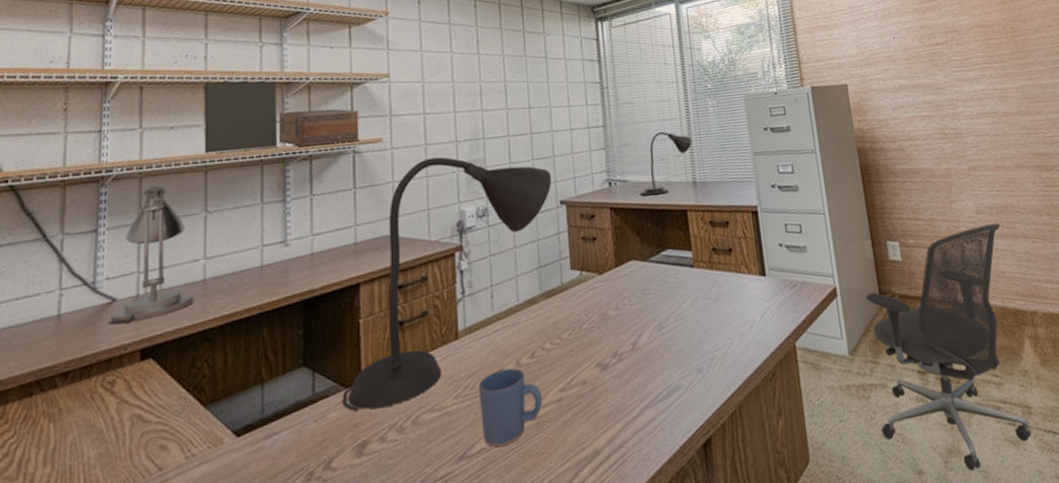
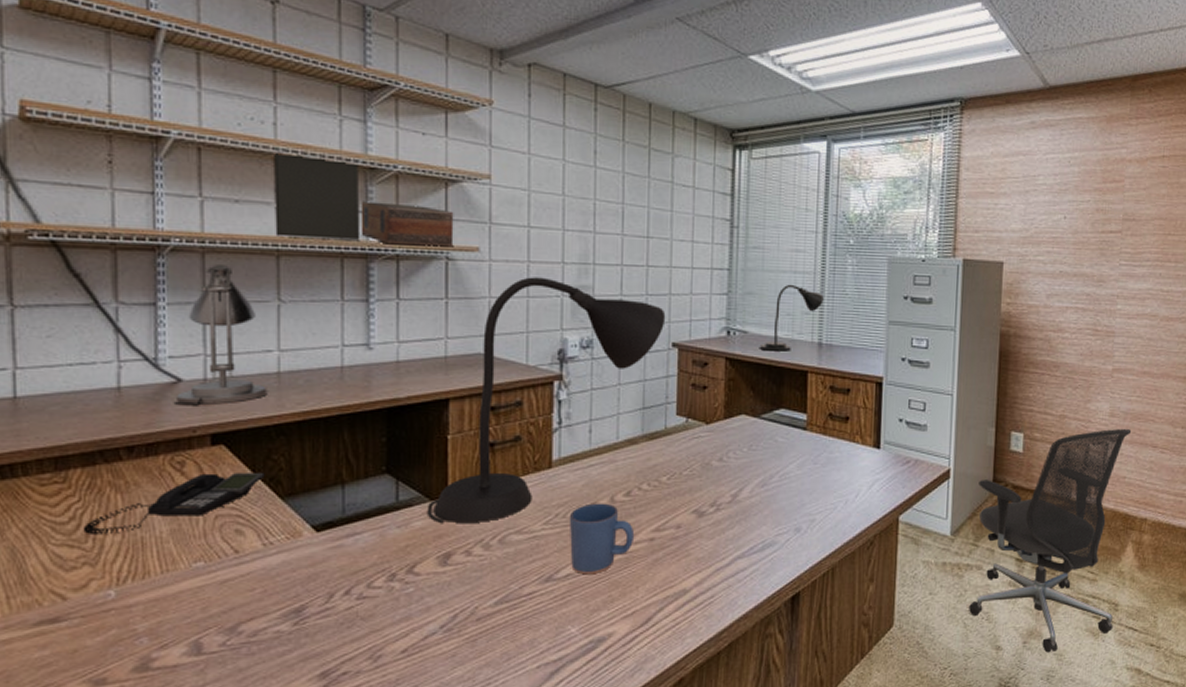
telephone: none [15,382,189,470] -> present [83,473,265,536]

